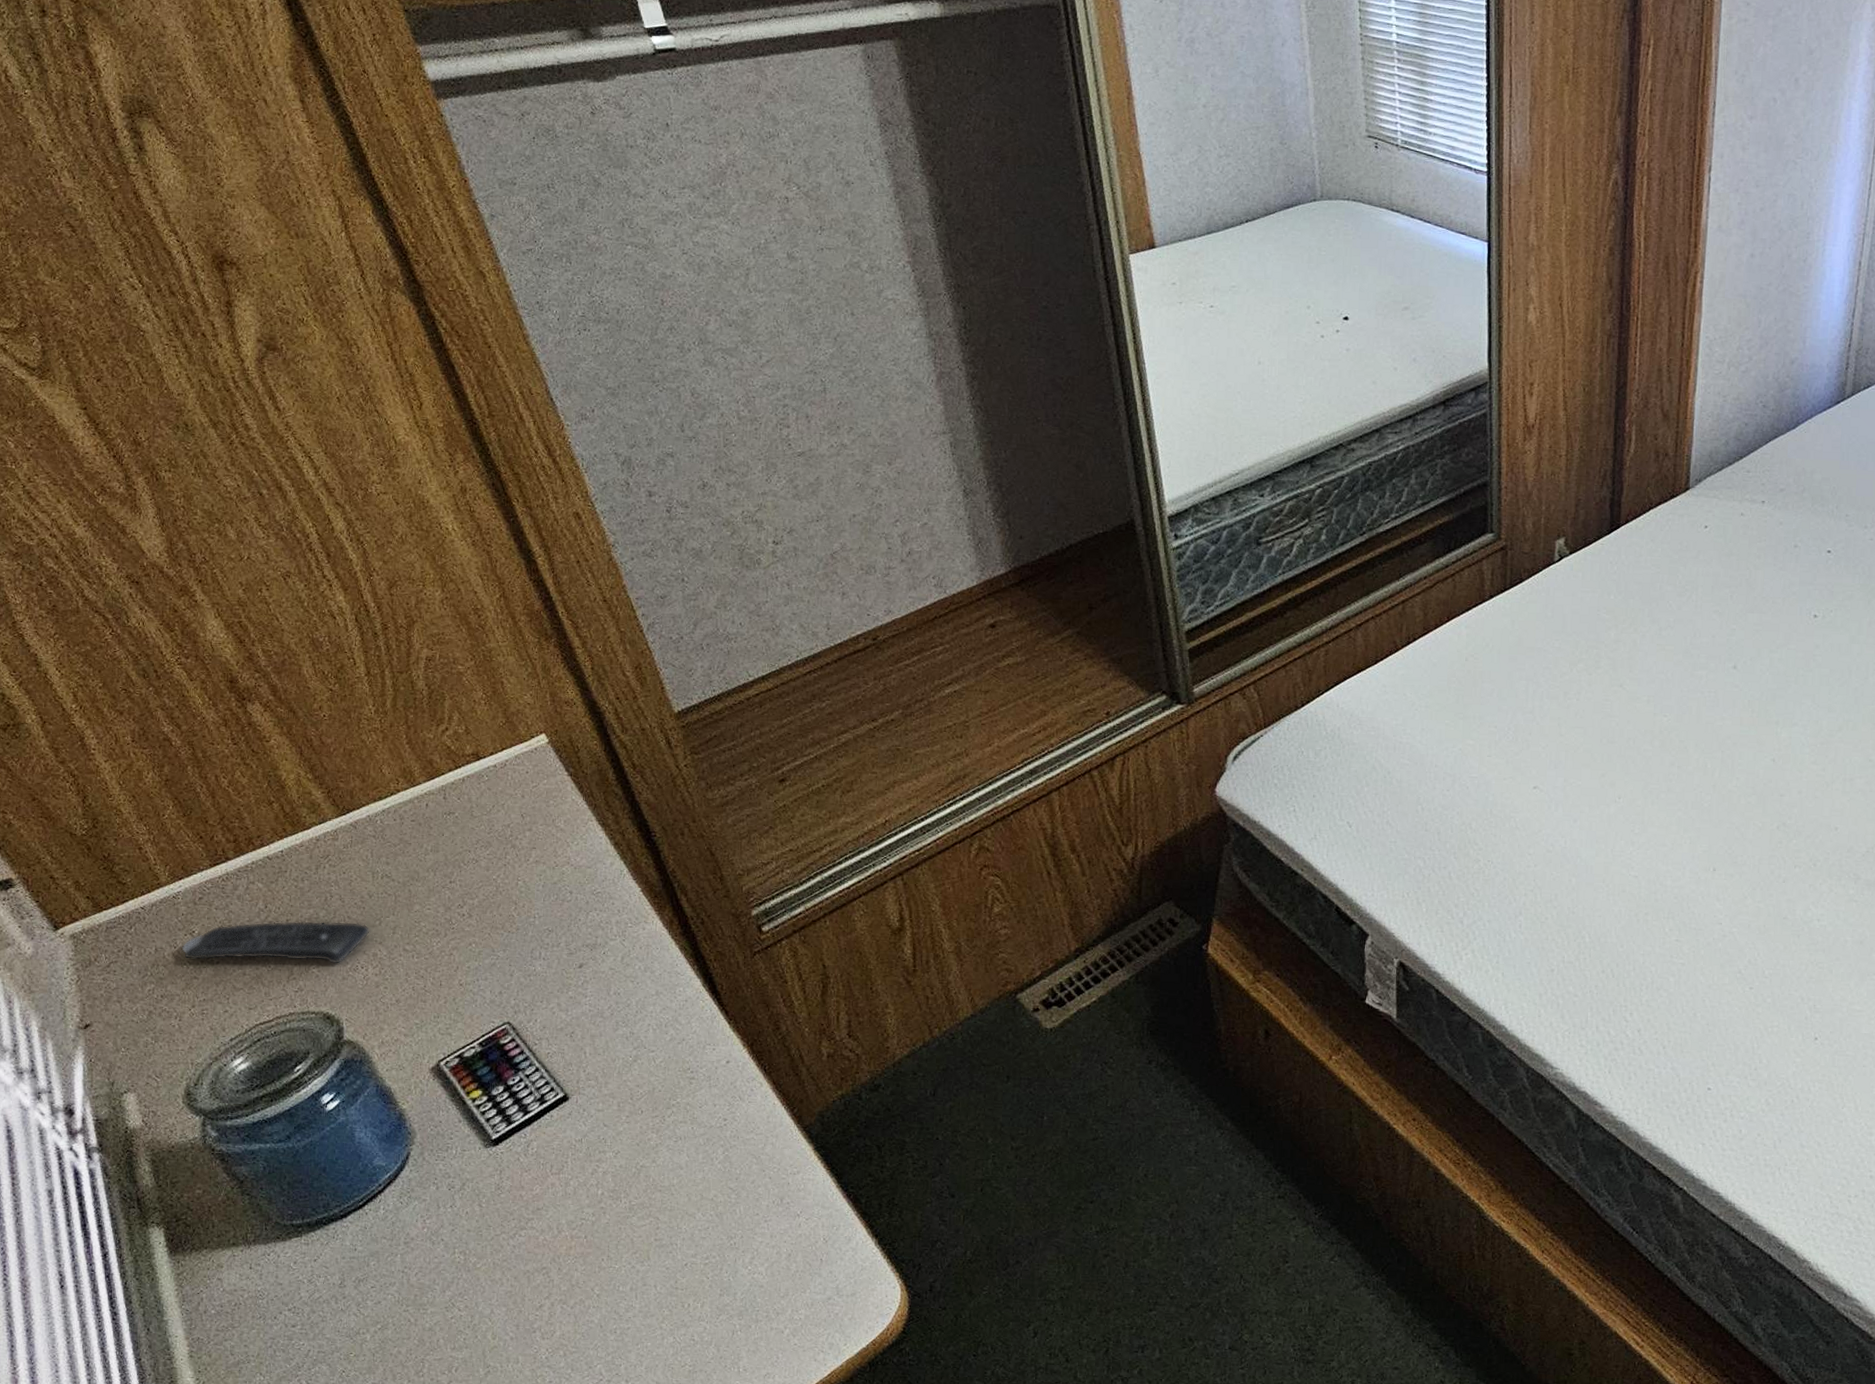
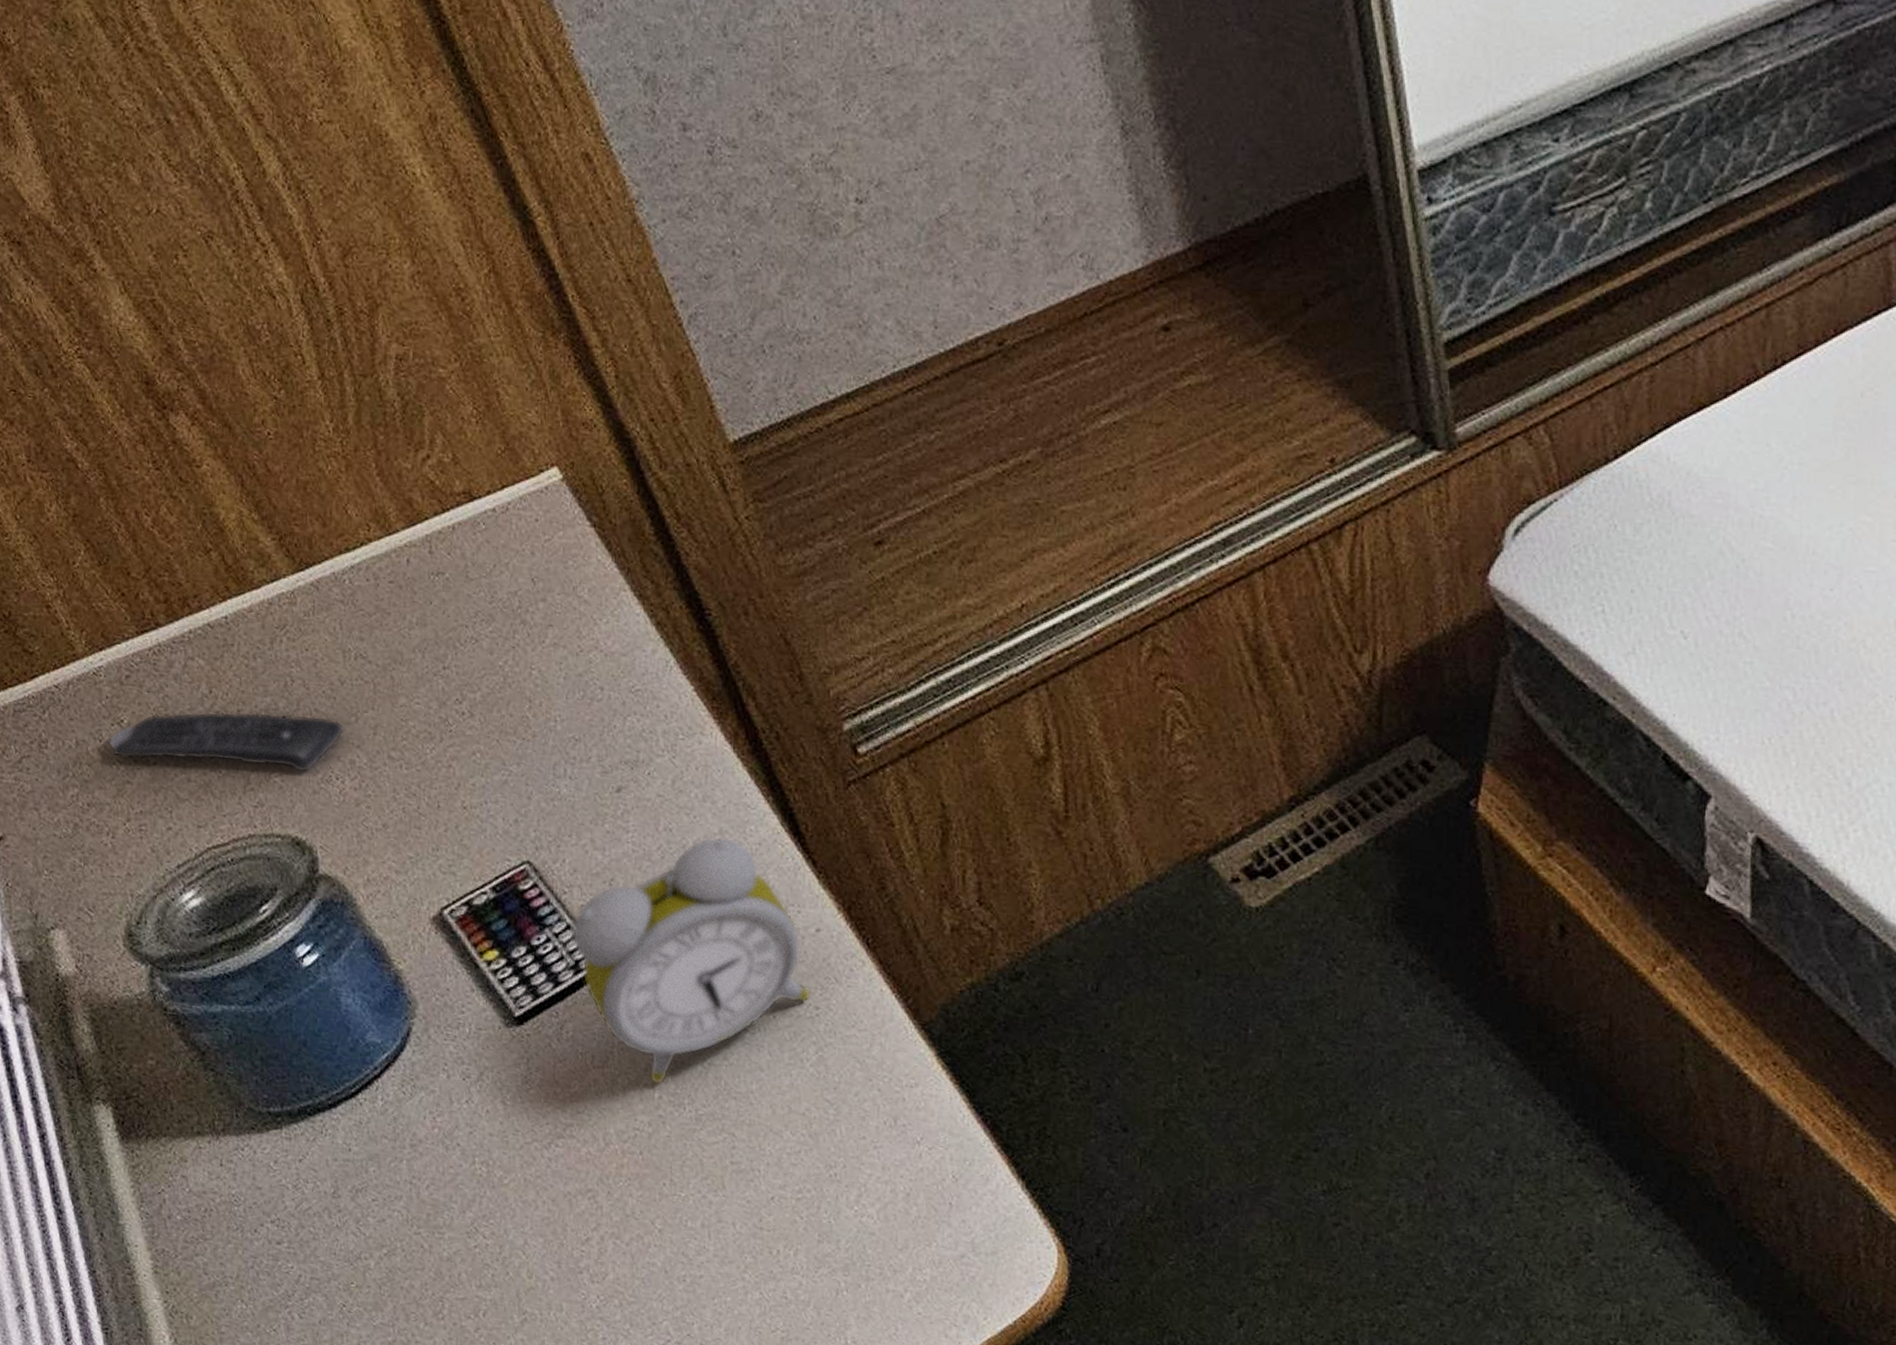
alarm clock: none [539,997,721,1185] -> present [572,836,811,1085]

